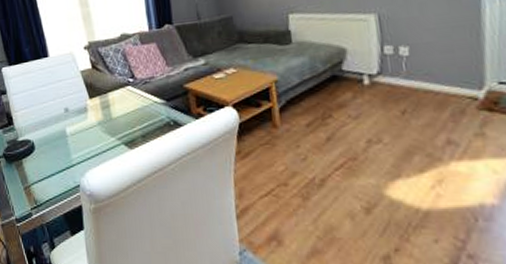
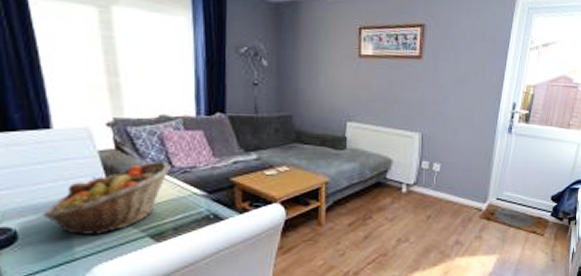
fruit basket: none [49,74,134,144] -> present [43,161,171,235]

